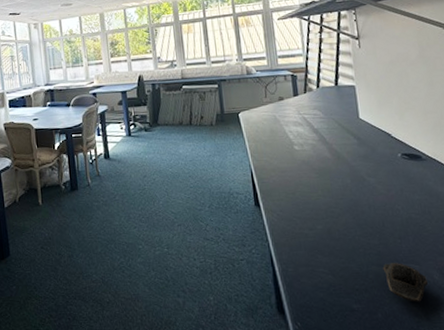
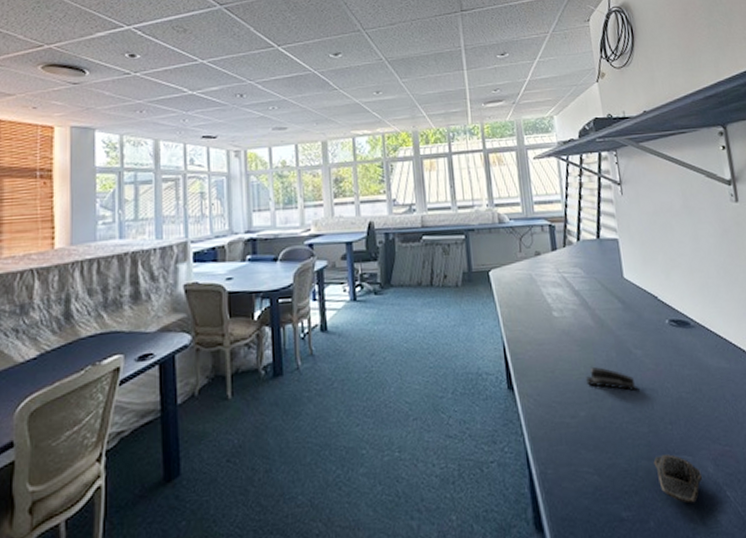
stapler: none [323,190,369,211] -> present [586,366,636,391]

